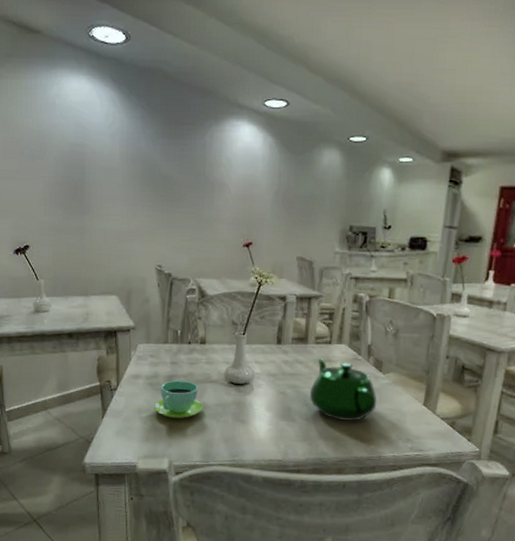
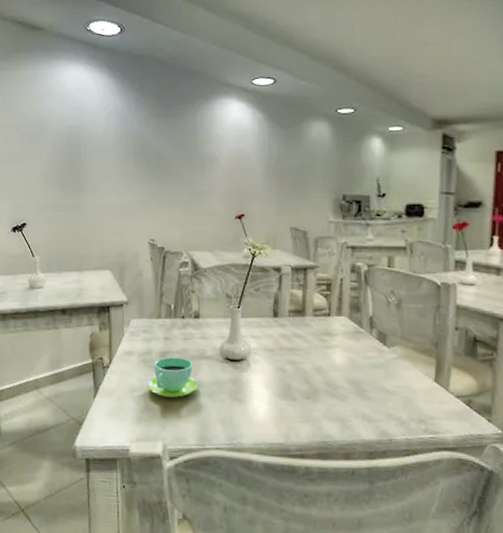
teapot: present [310,358,377,422] -> none [311,332,384,400]

